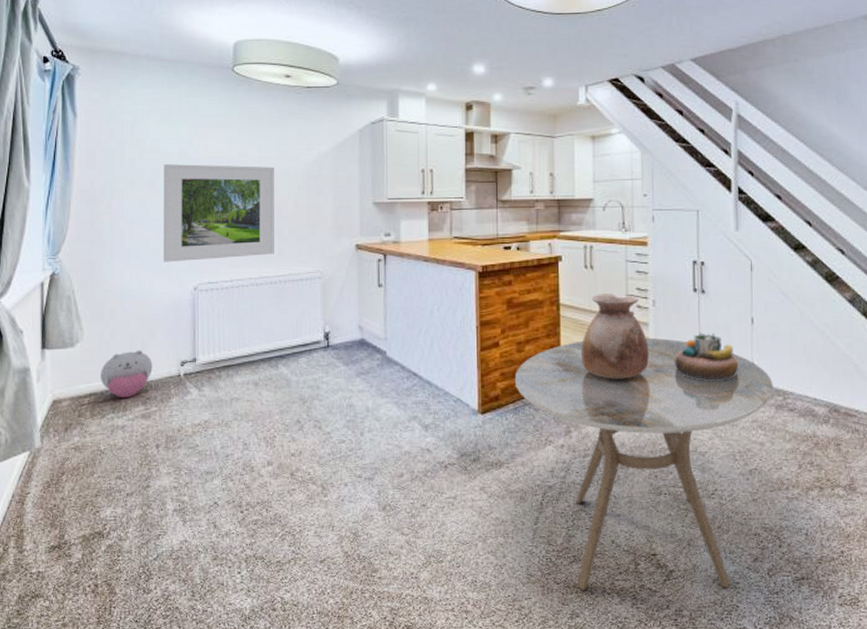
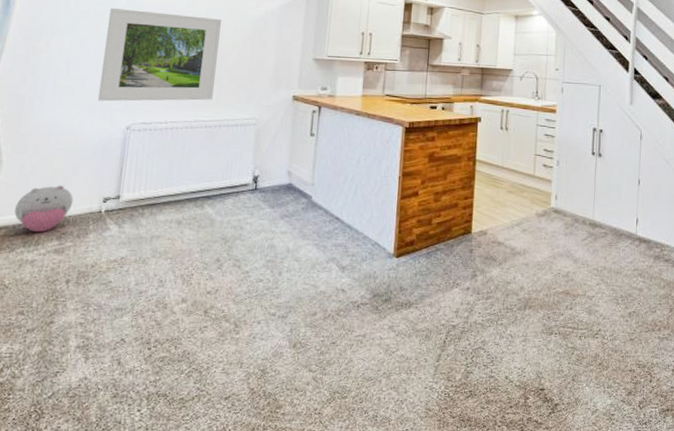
dining table: present [514,337,773,591] -> none [429,193,653,424]
vase: present [582,294,649,379] -> none [491,152,551,229]
decorative bowl: present [675,333,739,381] -> none [572,191,626,233]

